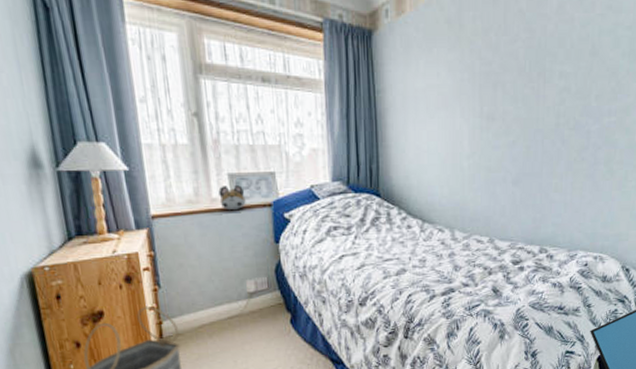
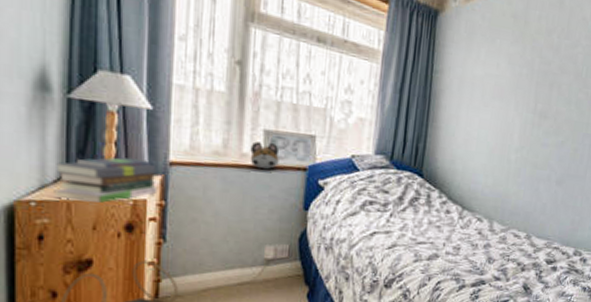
books: none [59,216,145,263] -> present [54,157,157,203]

